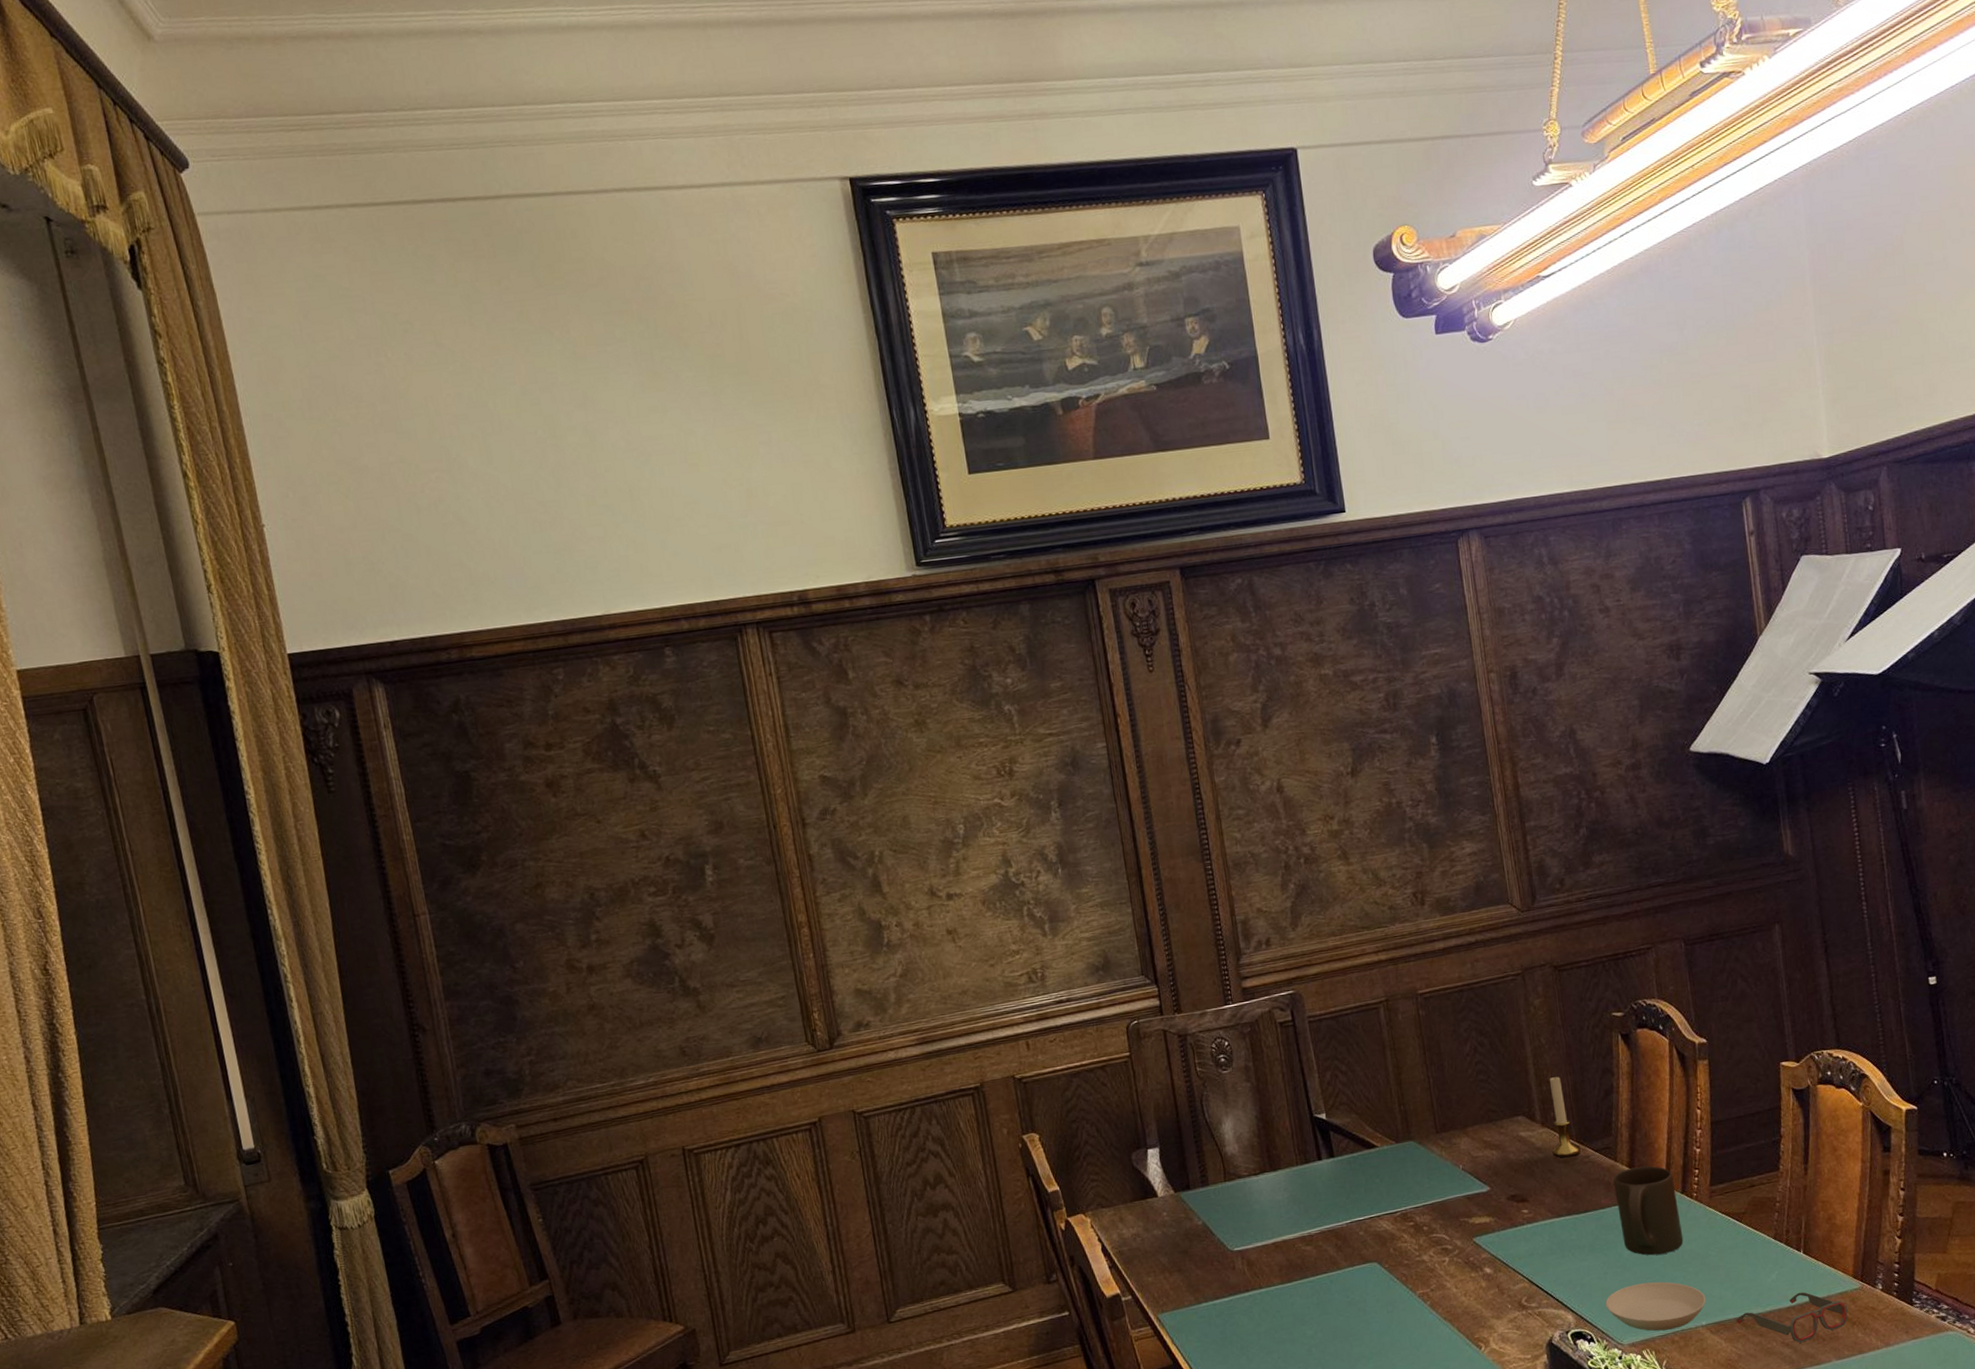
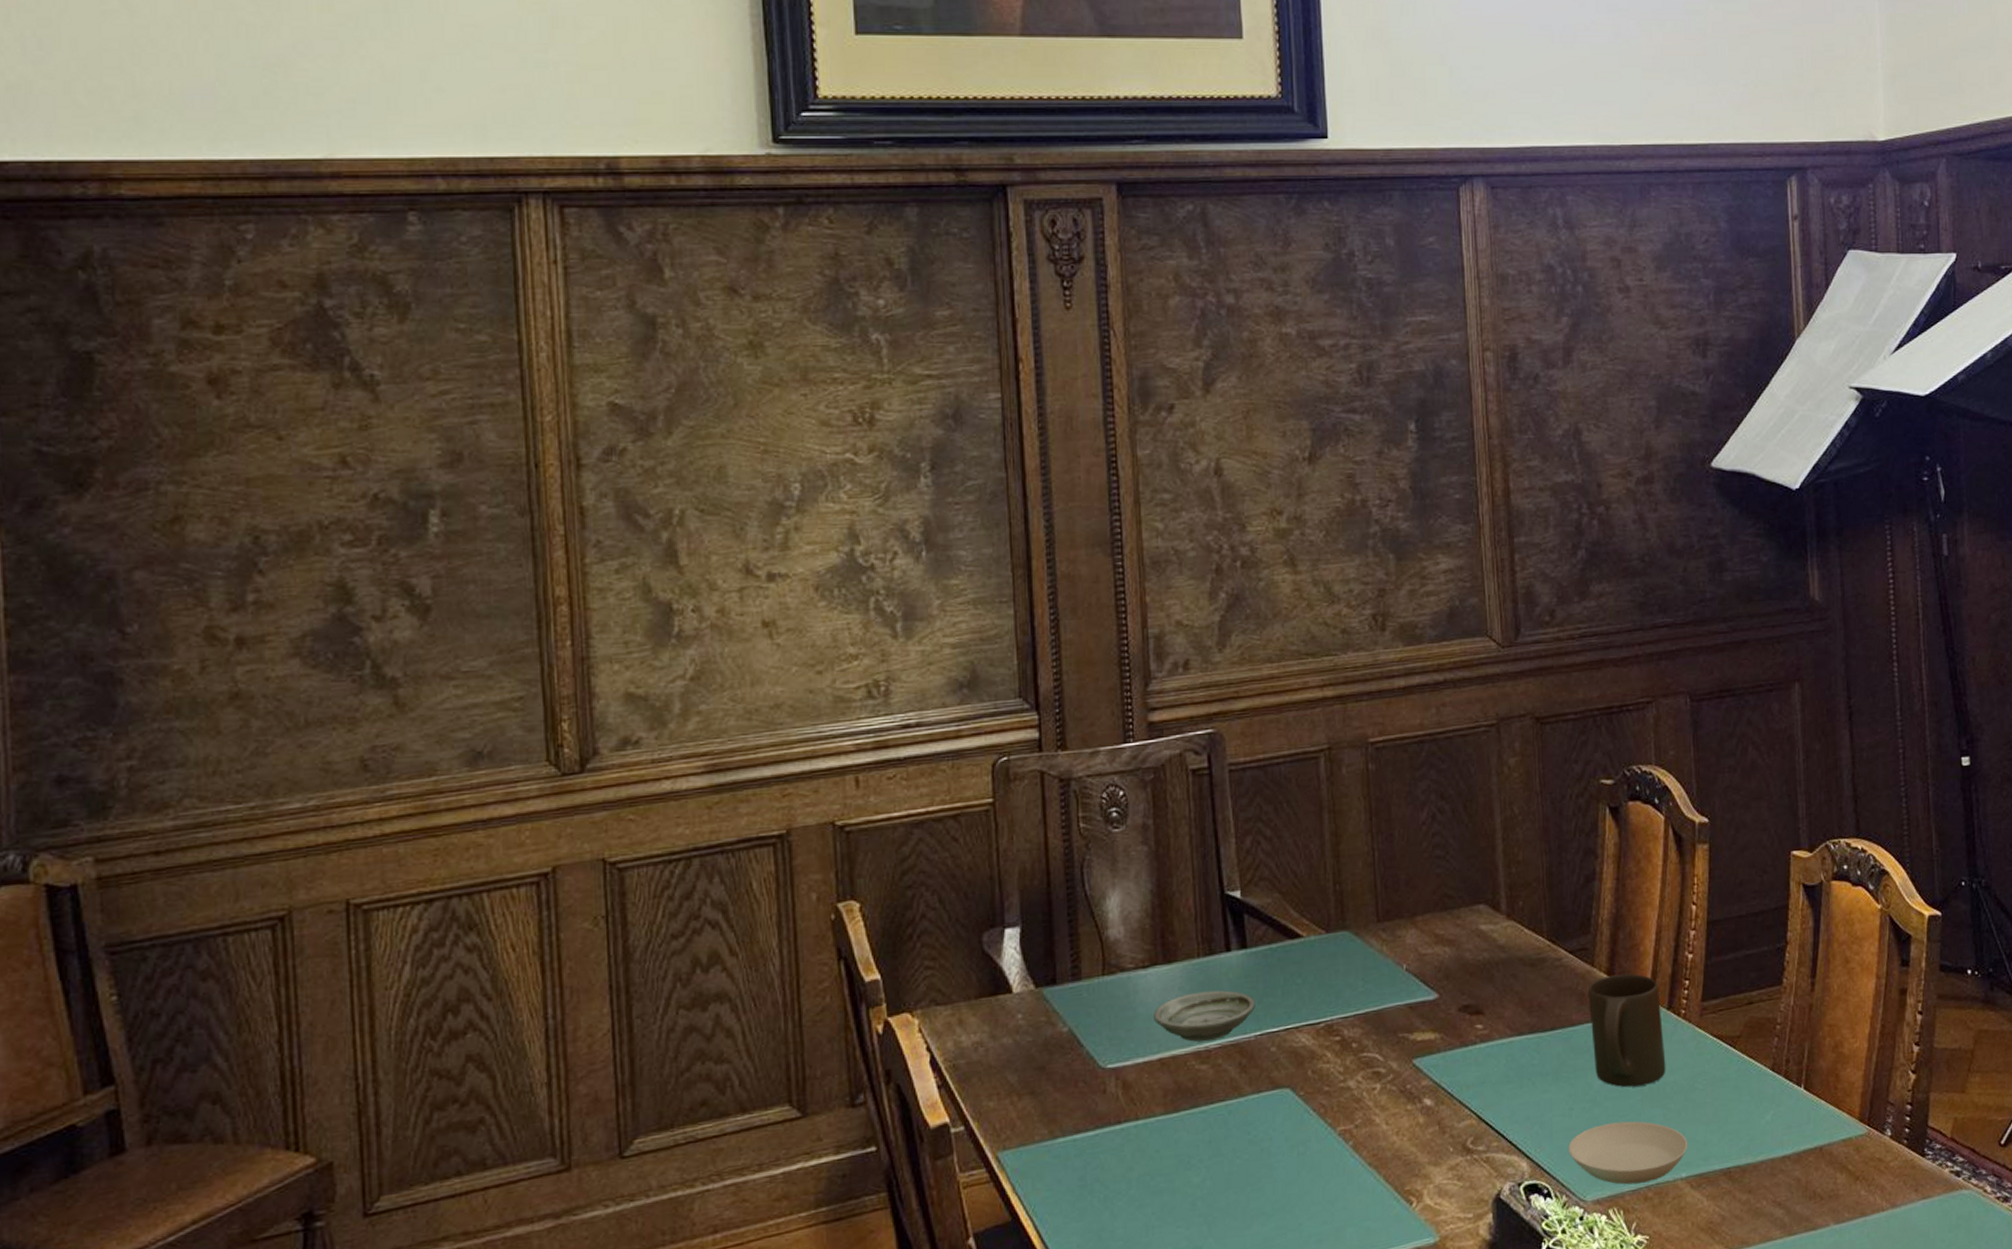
saucer: none [1266,1189,1345,1229] -> present [1154,990,1256,1042]
candle holder: present [1549,1076,1581,1158] -> none [1517,855,1552,960]
spectacles: present [1736,1292,1848,1343] -> none [1721,1137,1851,1202]

